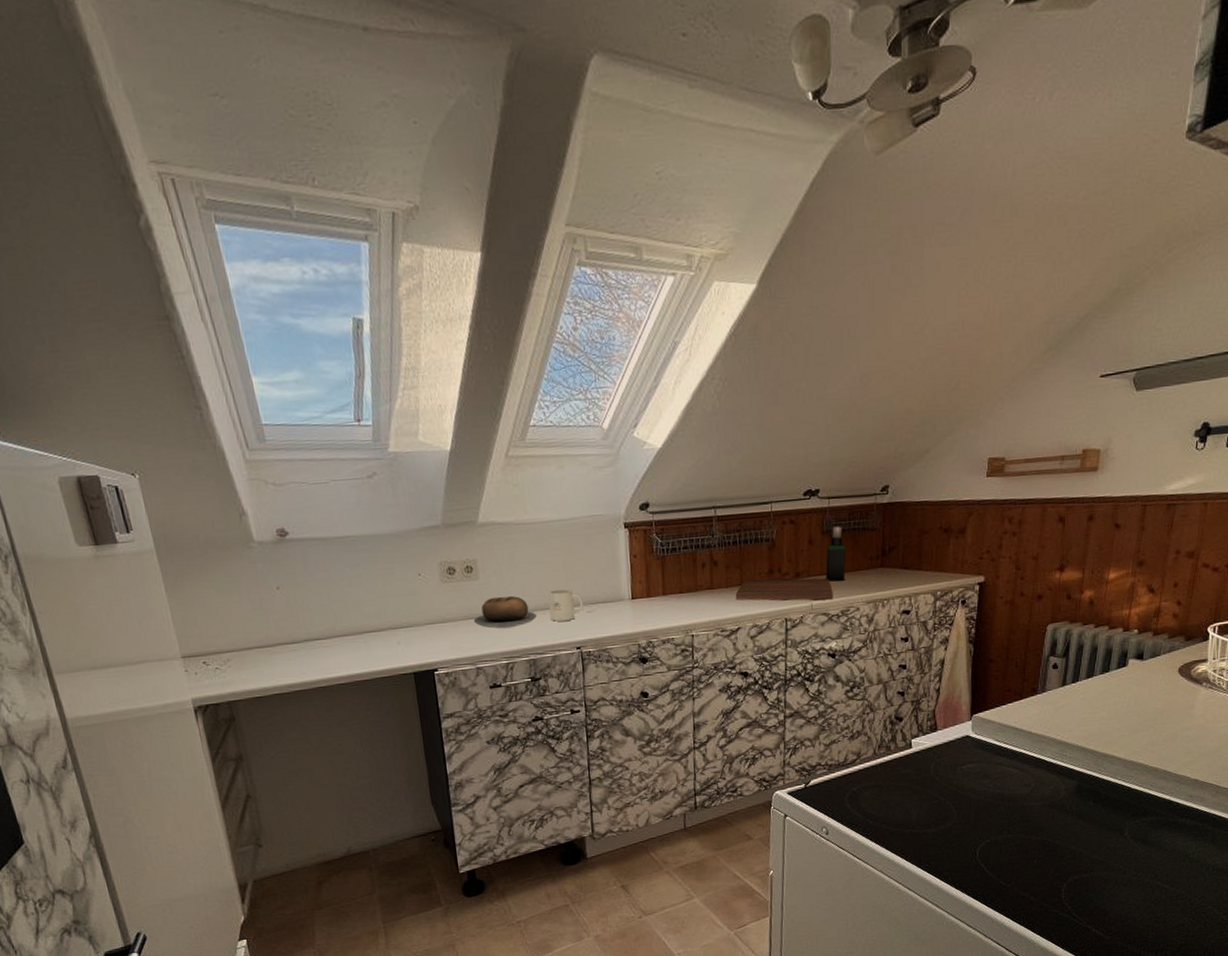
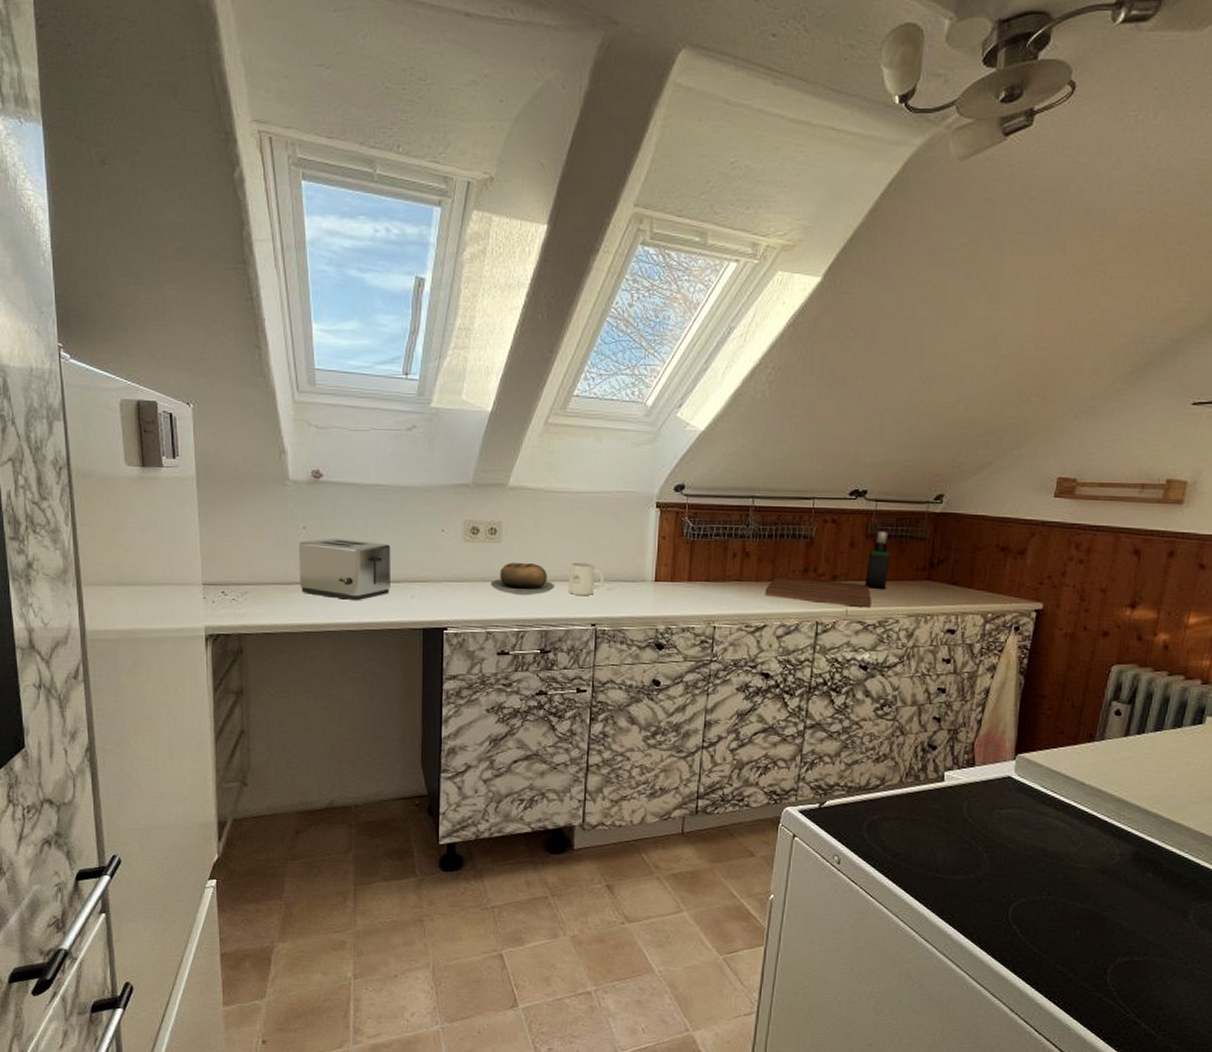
toaster: none [275,593,375,655] -> present [299,538,391,601]

